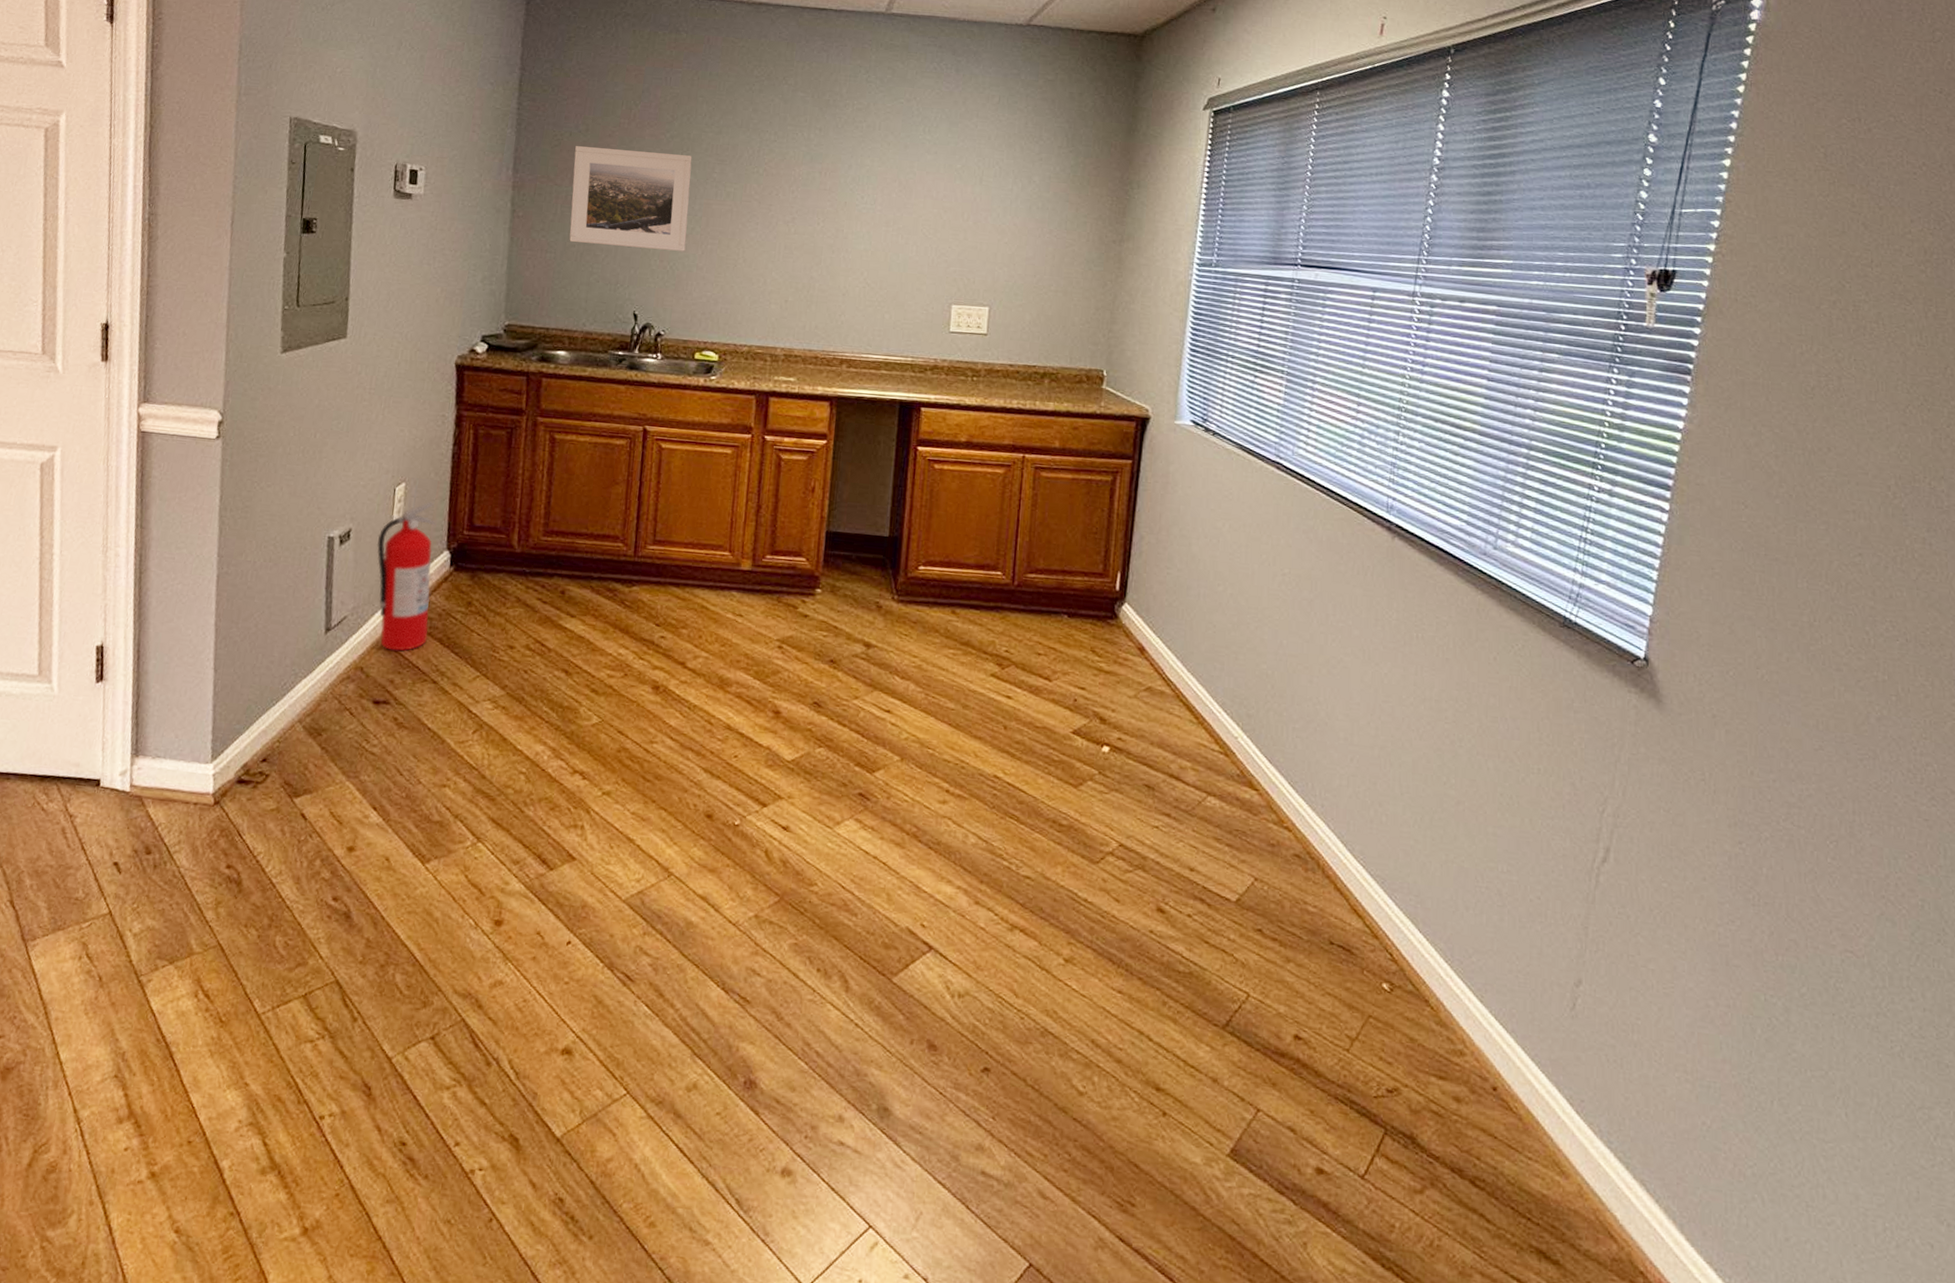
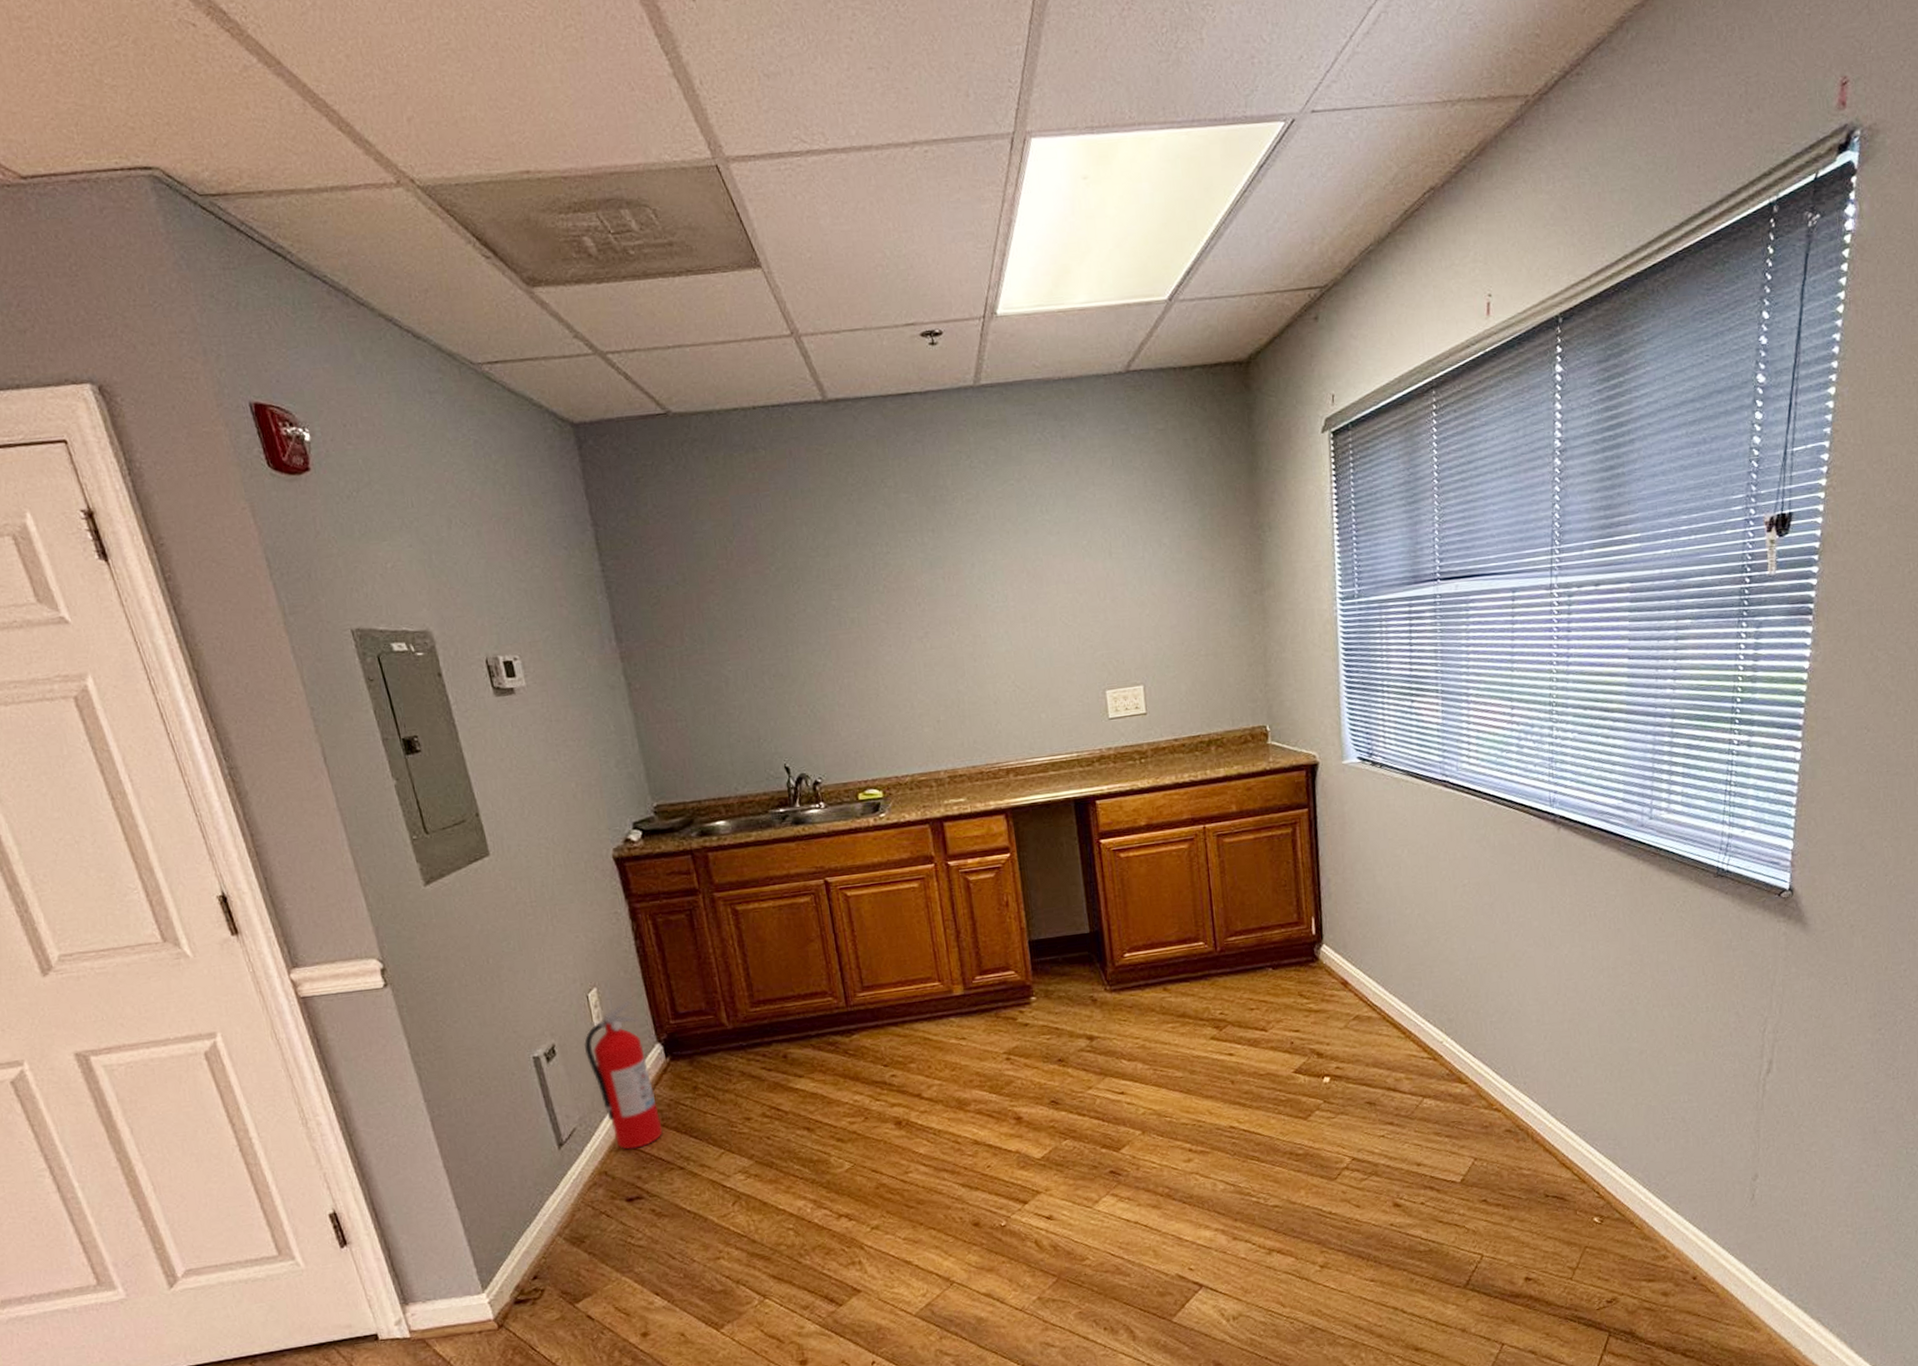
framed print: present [569,146,692,252] -> none [677,587,822,706]

